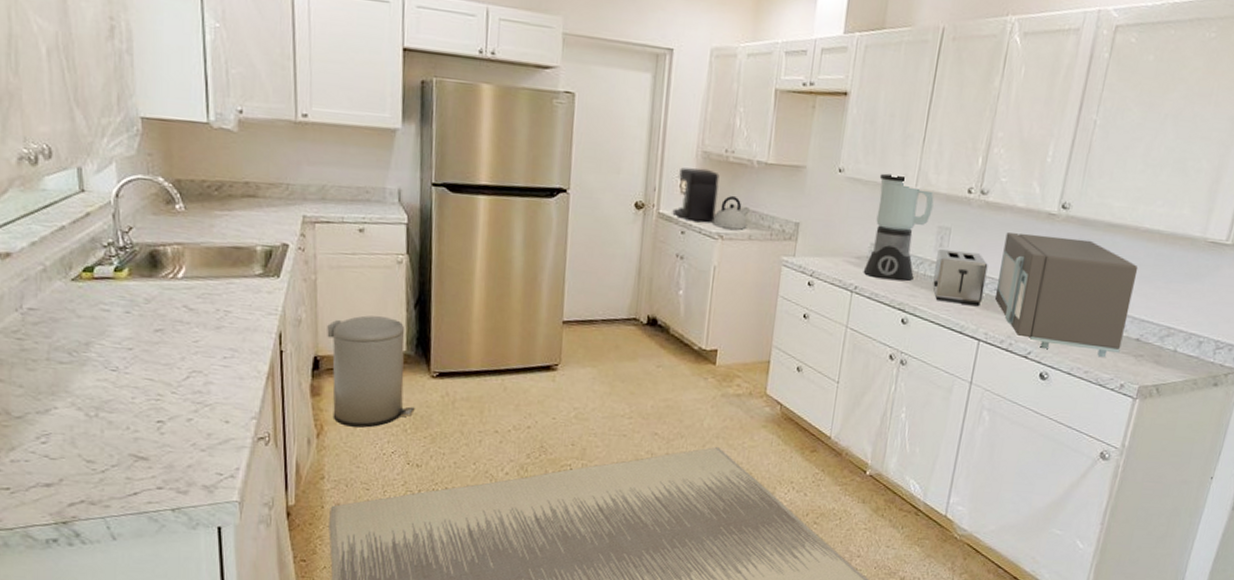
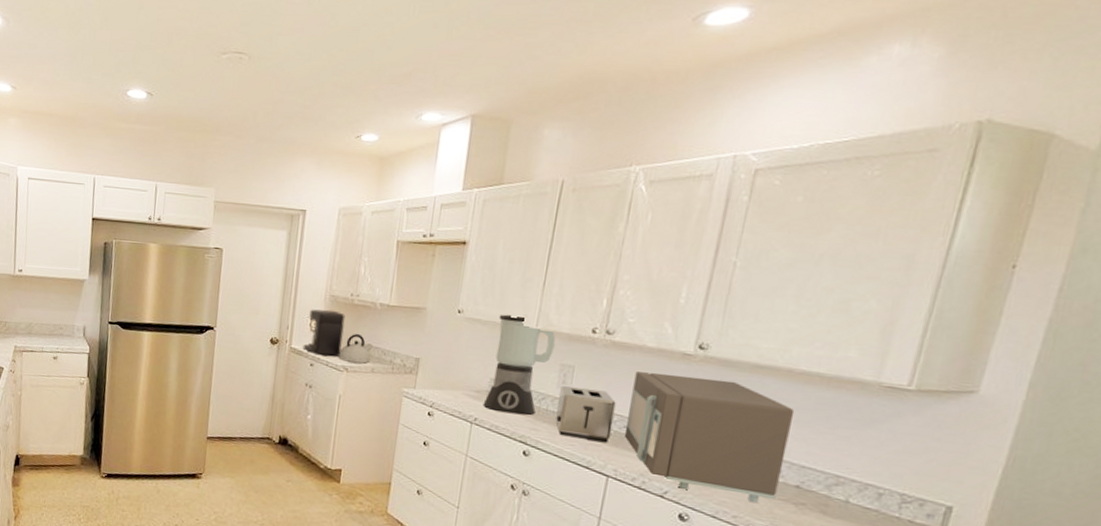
pedal bin: present [327,315,415,428] -> none [26,425,88,515]

